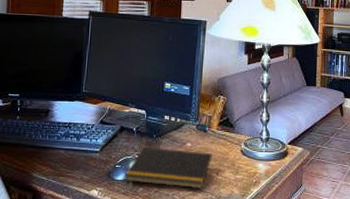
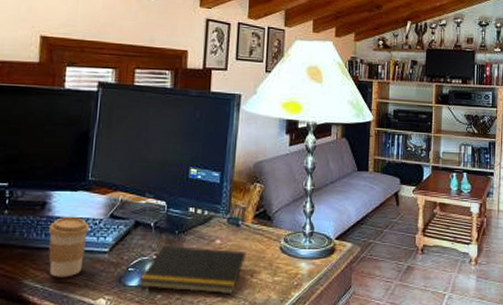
coffee cup: none [51,122,84,172] -> present [48,217,90,278]

